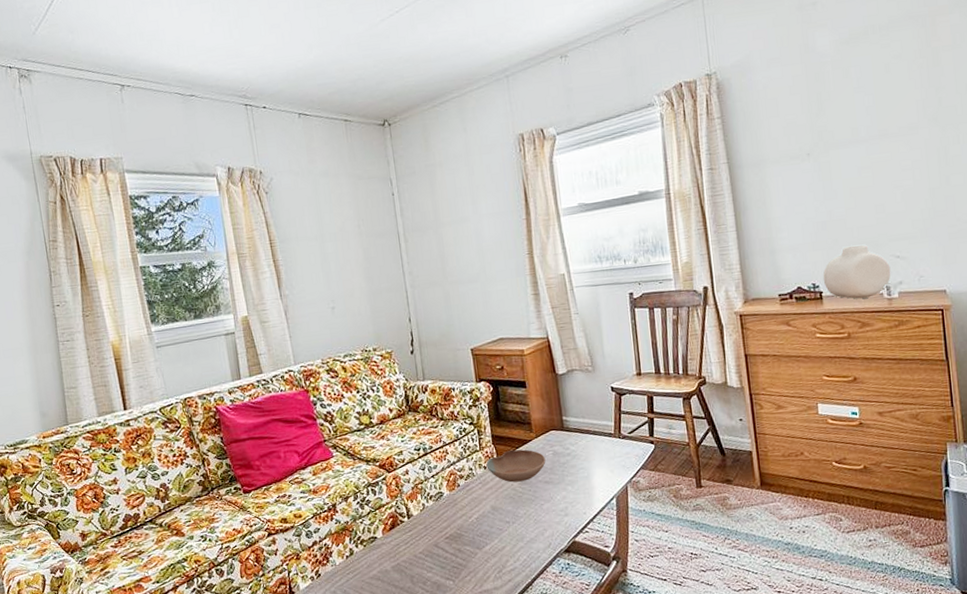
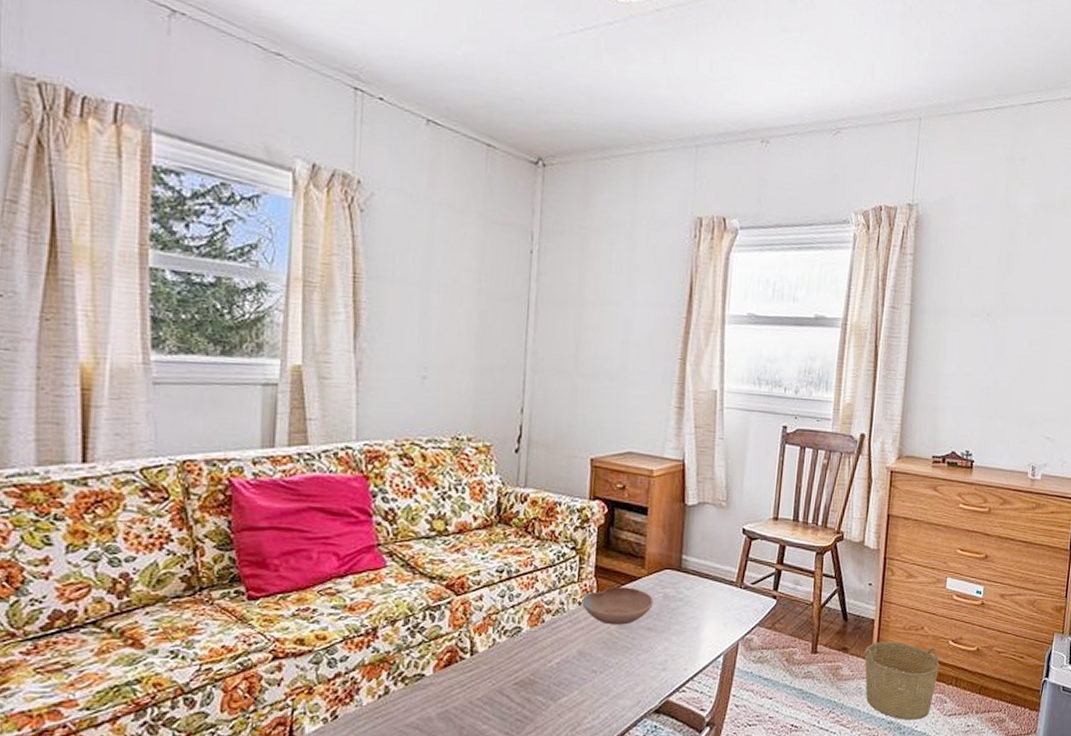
basket: none [748,469,828,541] -> present [864,641,939,720]
vase: present [823,245,891,299] -> none [977,418,1040,475]

